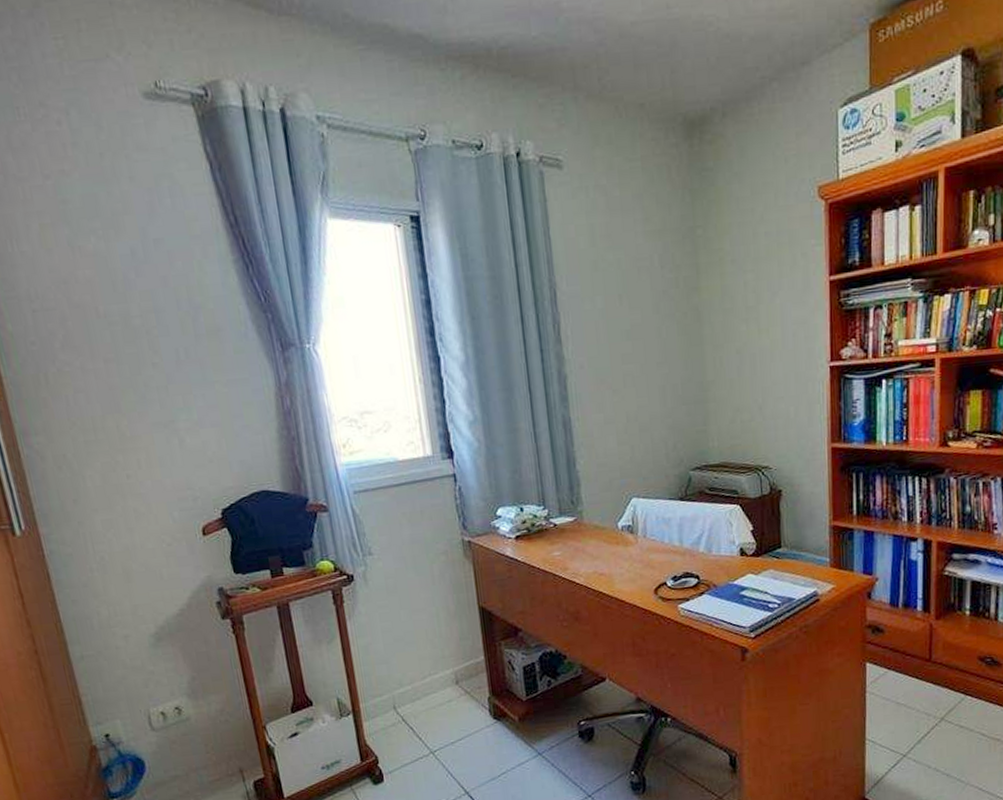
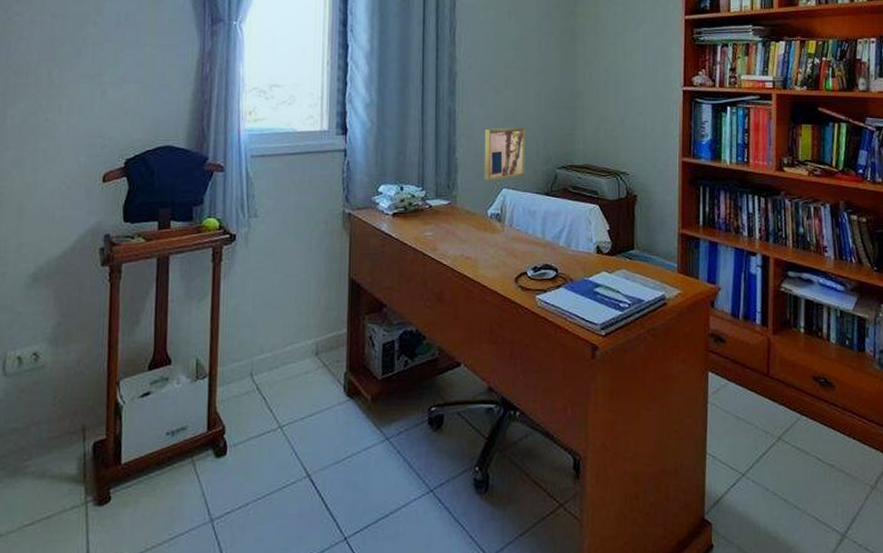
wall art: none [605,428,656,492] -> present [484,126,526,181]

